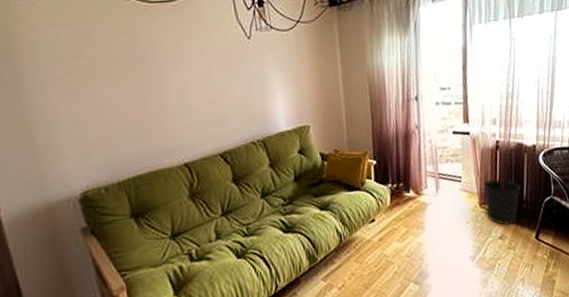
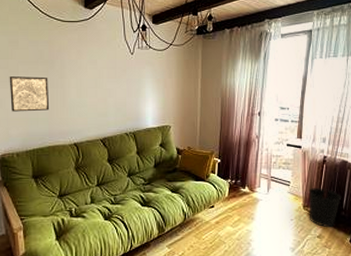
wall art: none [81,79,145,132] -> present [9,76,50,112]

